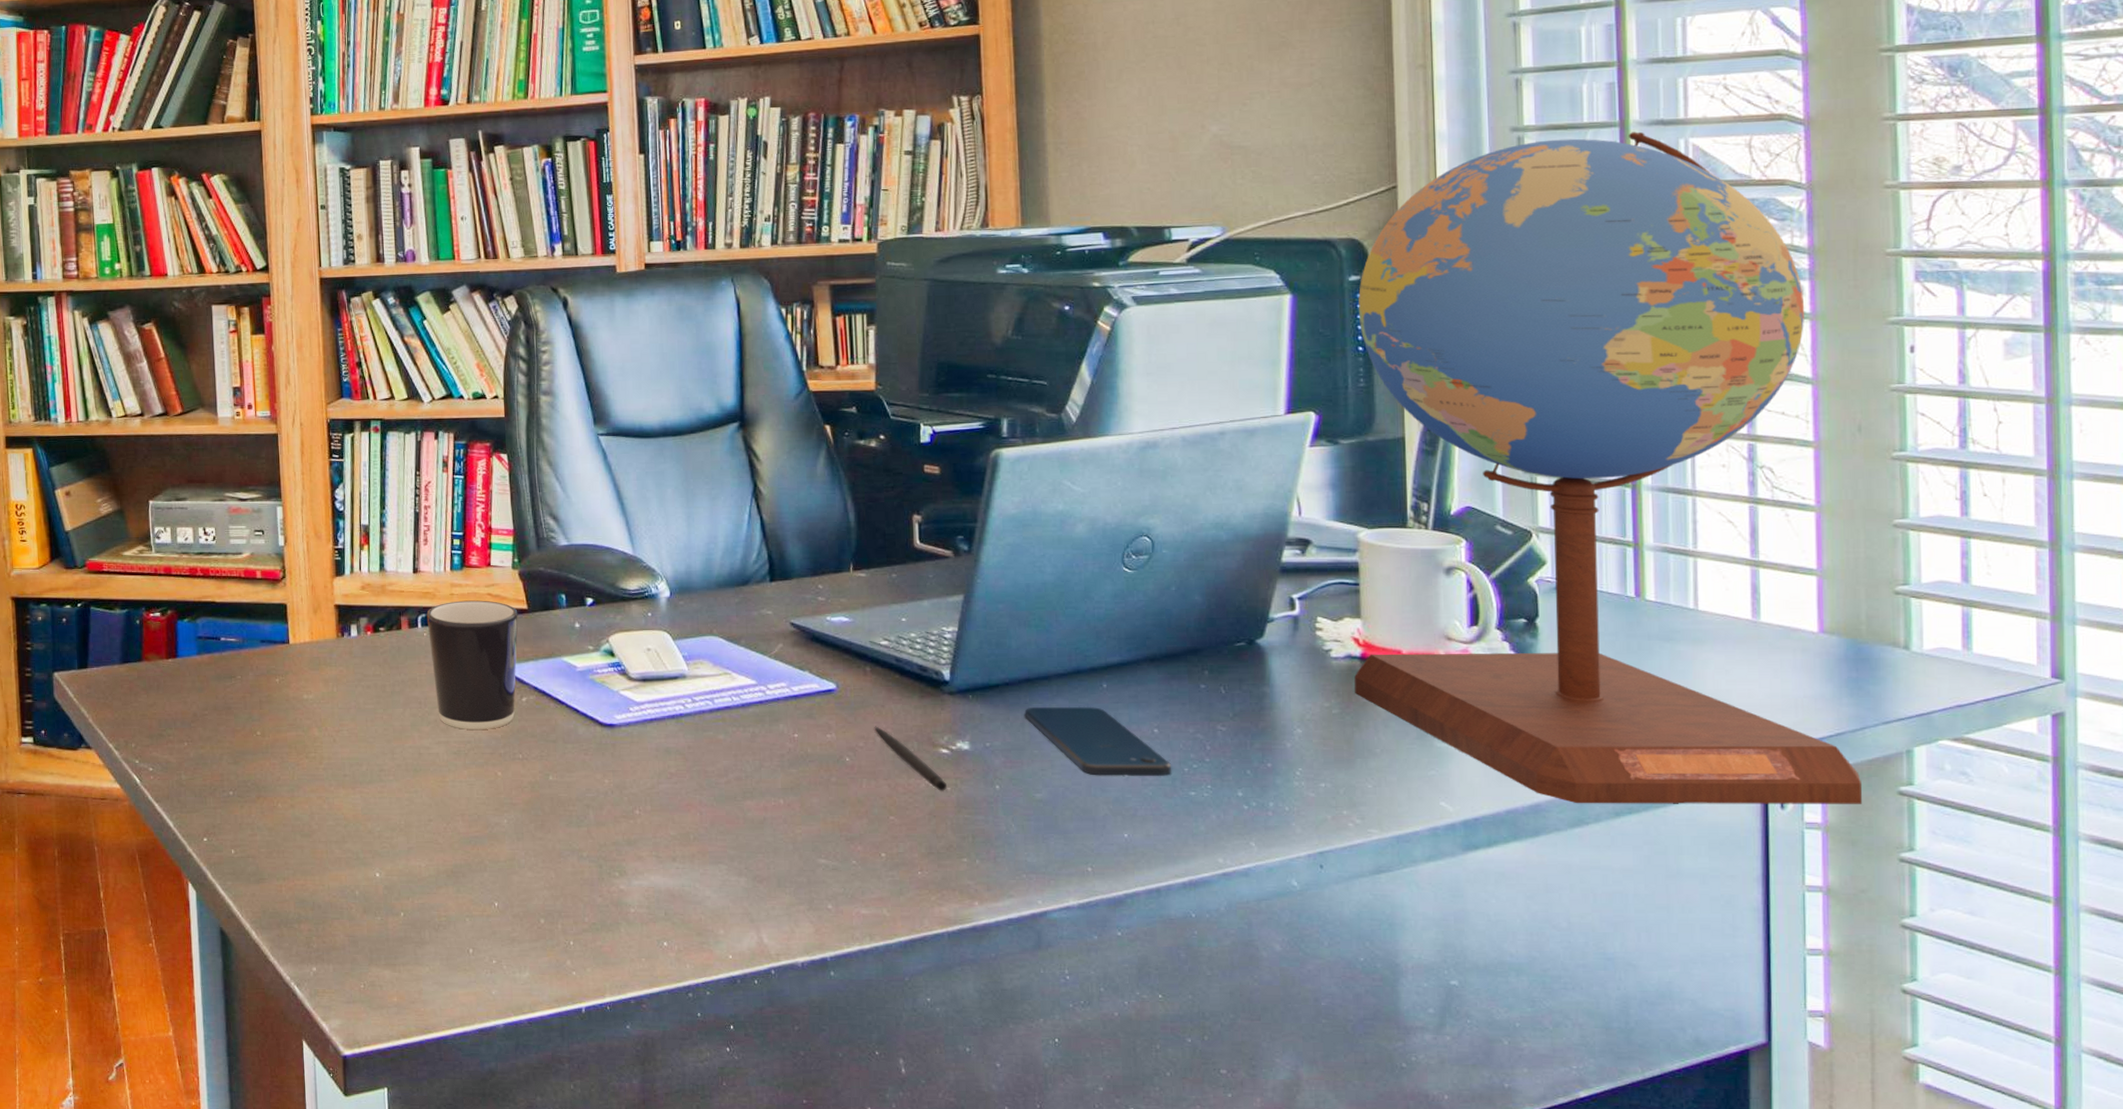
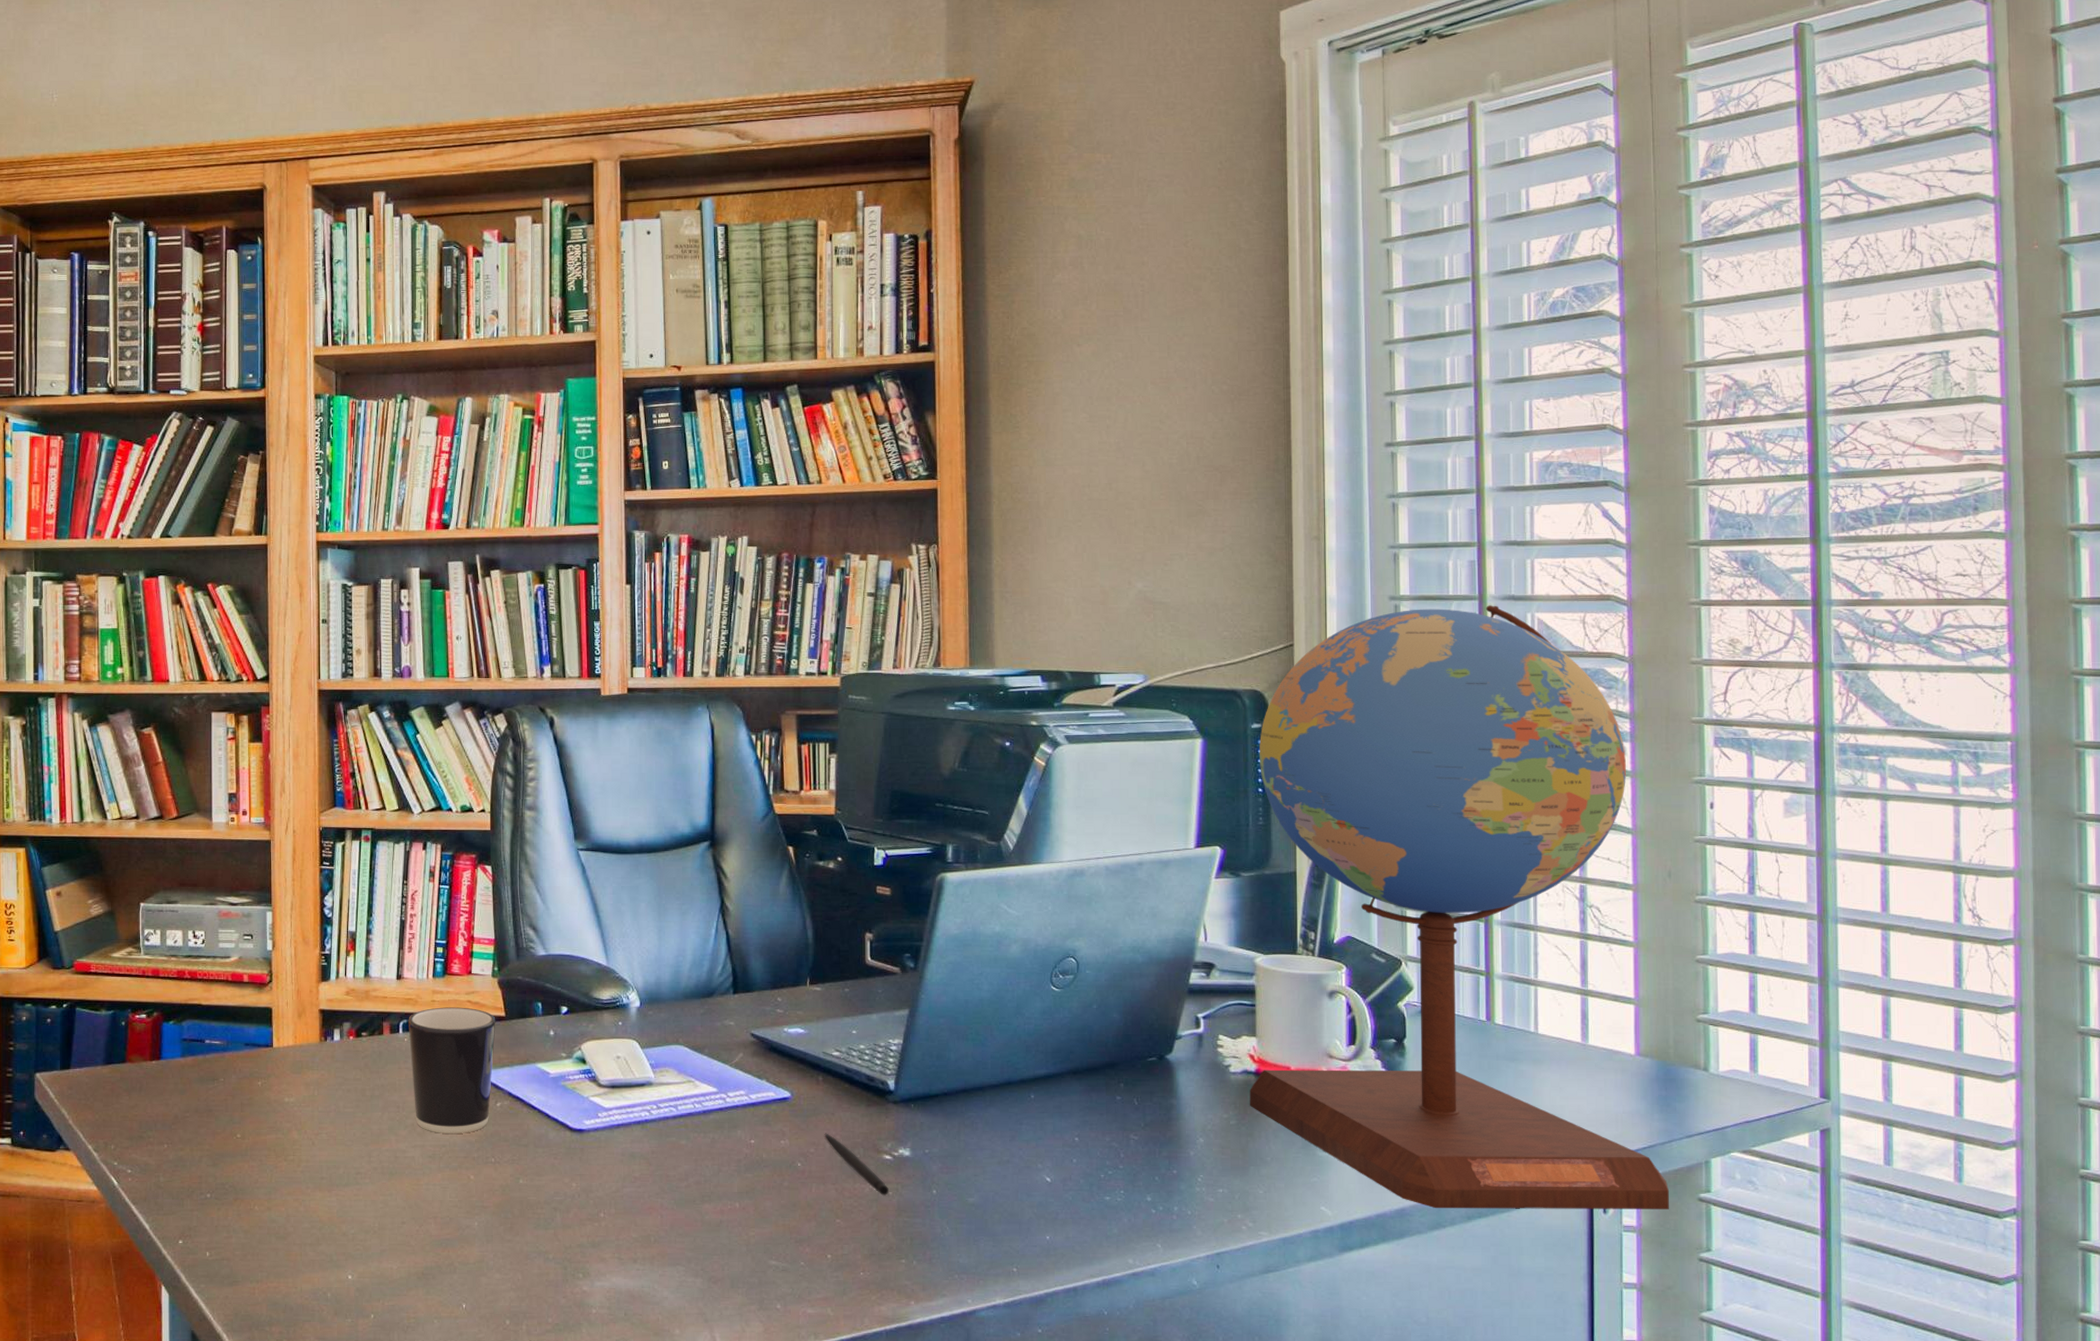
smartphone: present [1024,706,1171,776] -> none [960,1115,1089,1182]

